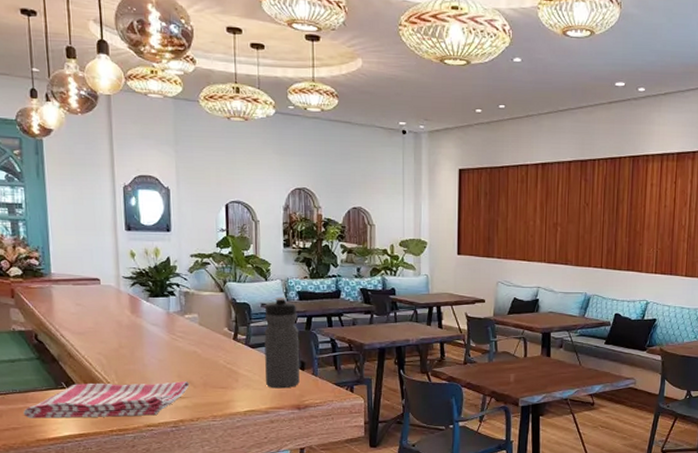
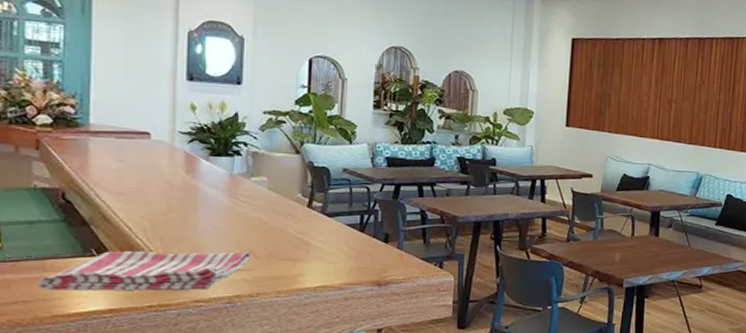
water bottle: present [264,297,300,389] -> none [343,162,385,263]

